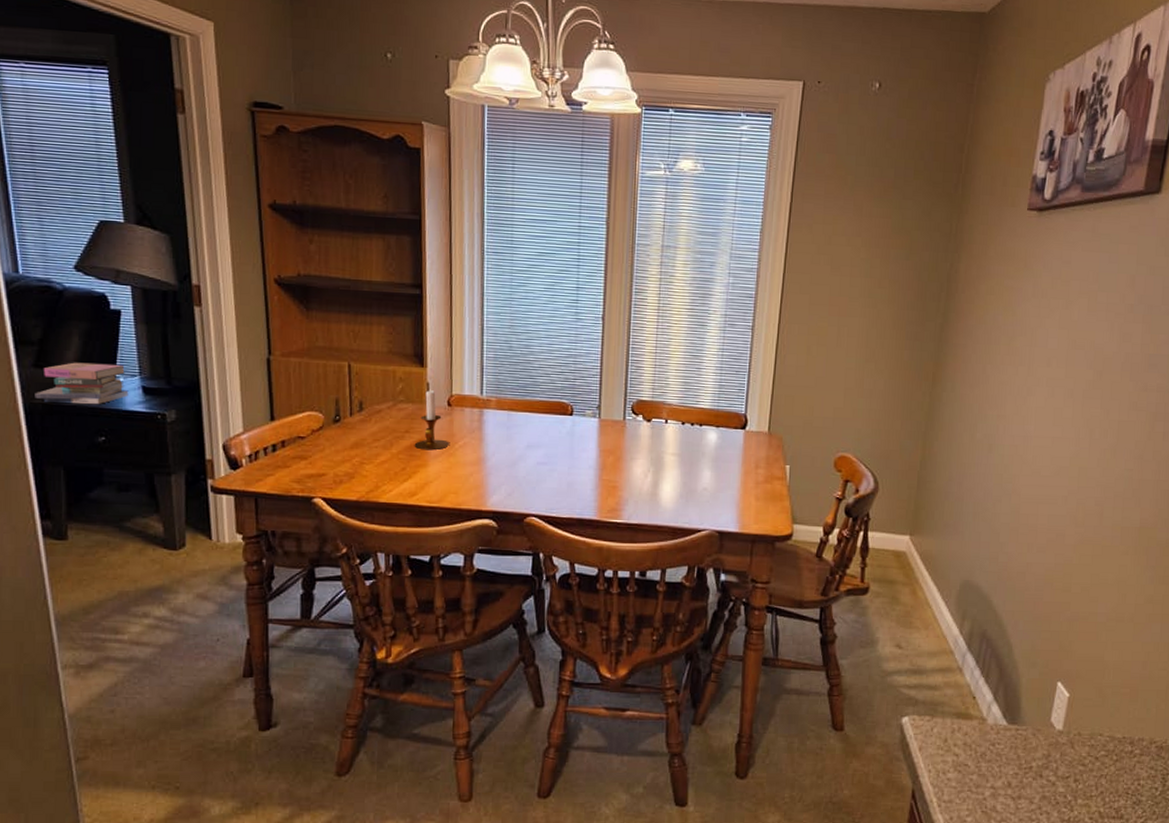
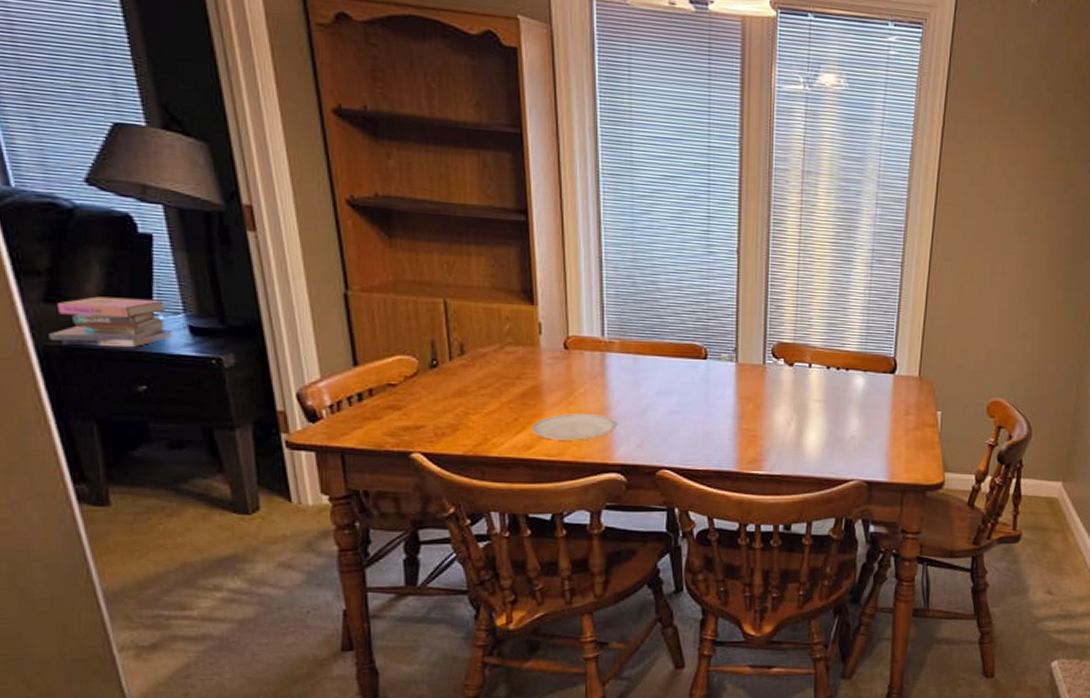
candlestick: present [414,390,449,449] -> none [527,331,567,397]
plate: none [415,464,490,489] -> present [531,414,616,441]

